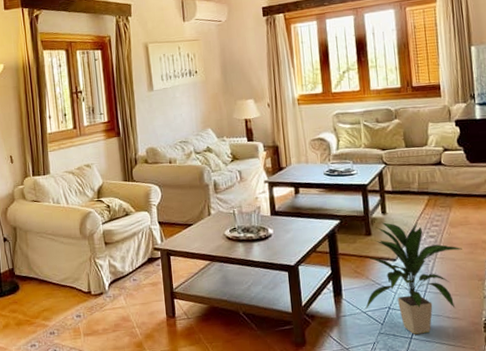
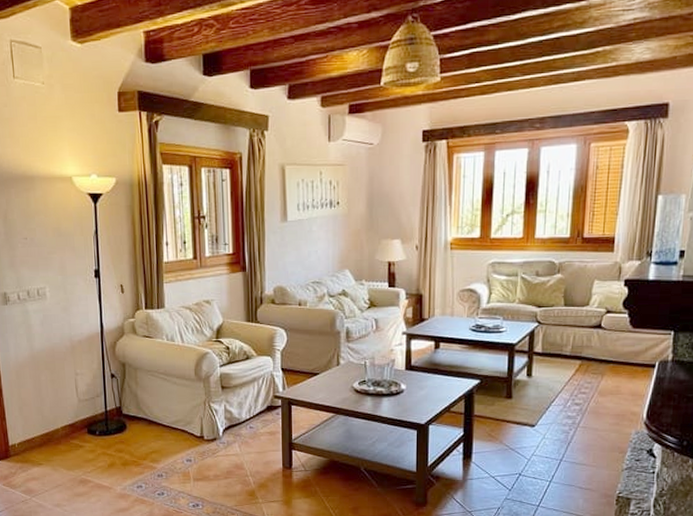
indoor plant: present [365,222,462,334] -> none [495,386,608,502]

